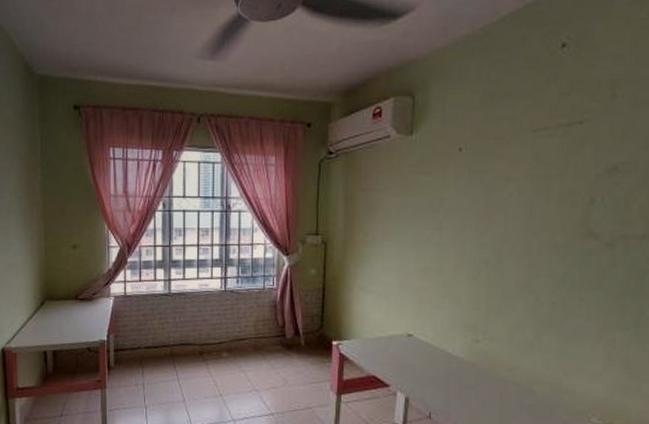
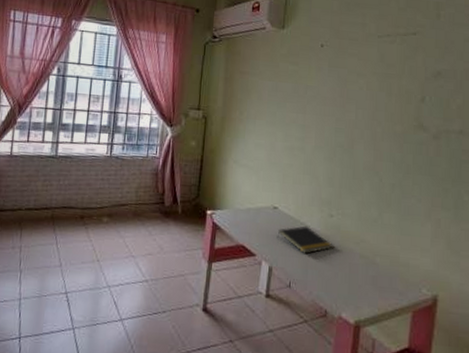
notepad: none [413,353,480,382] -> present [277,225,333,253]

